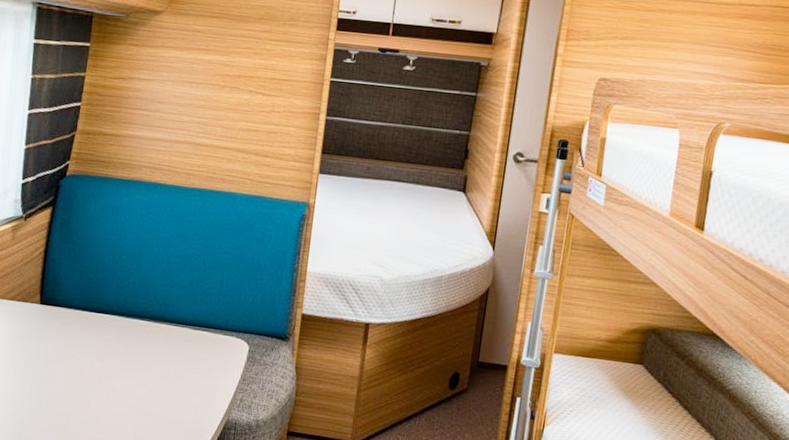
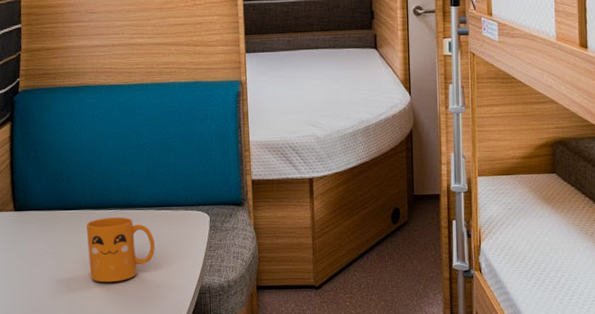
mug: none [109,327,185,400] -> present [87,216,155,283]

